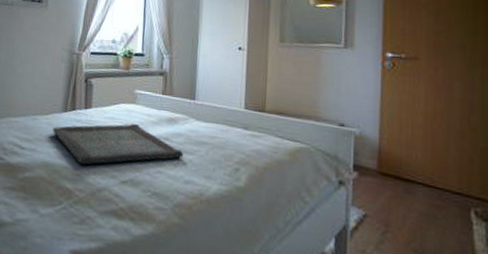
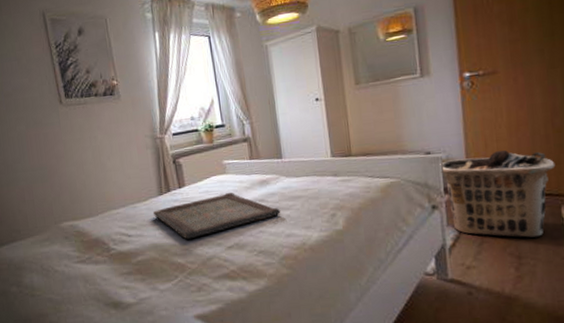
clothes hamper: none [352,136,468,238] -> present [440,150,556,238]

